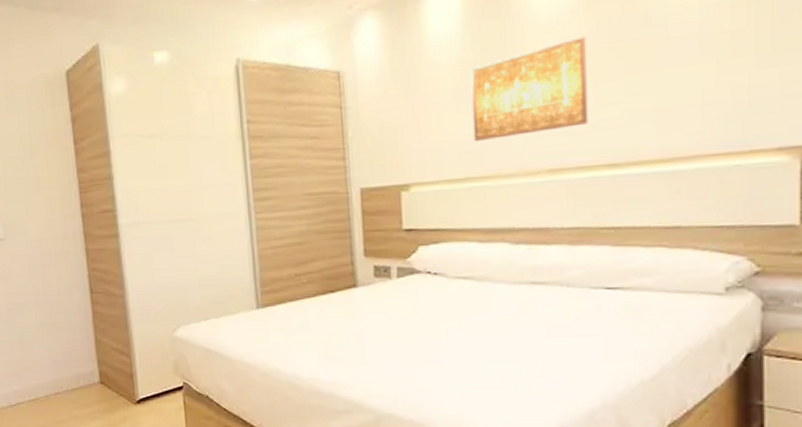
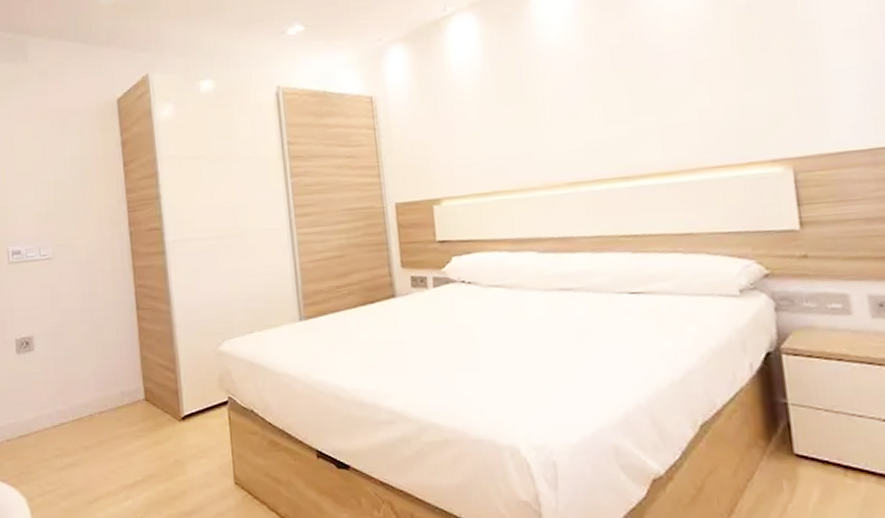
wall art: present [470,37,589,142] -> none [491,64,601,159]

